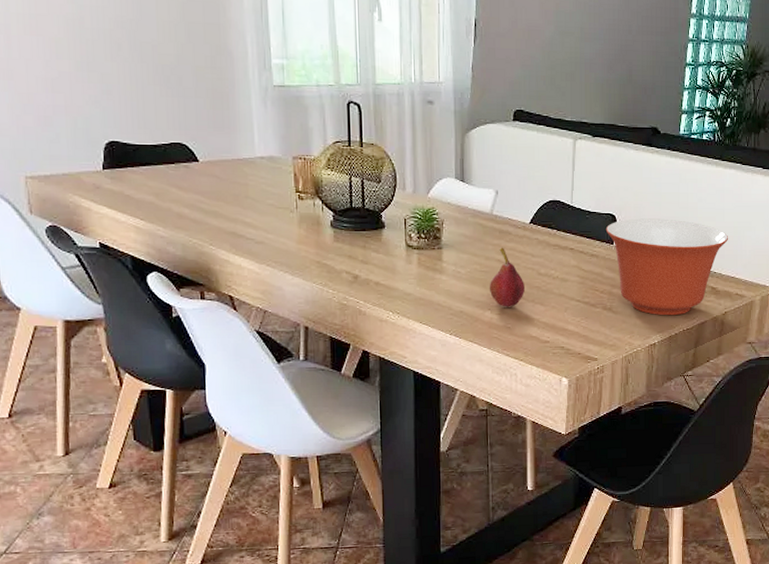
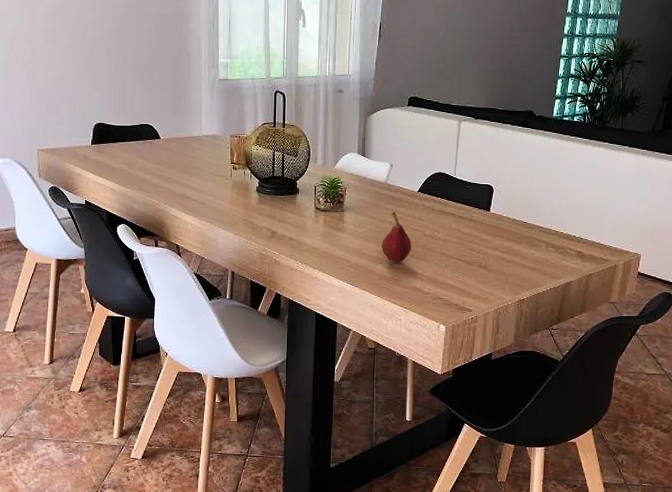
mixing bowl: present [605,218,729,316] -> none [483,189,596,275]

